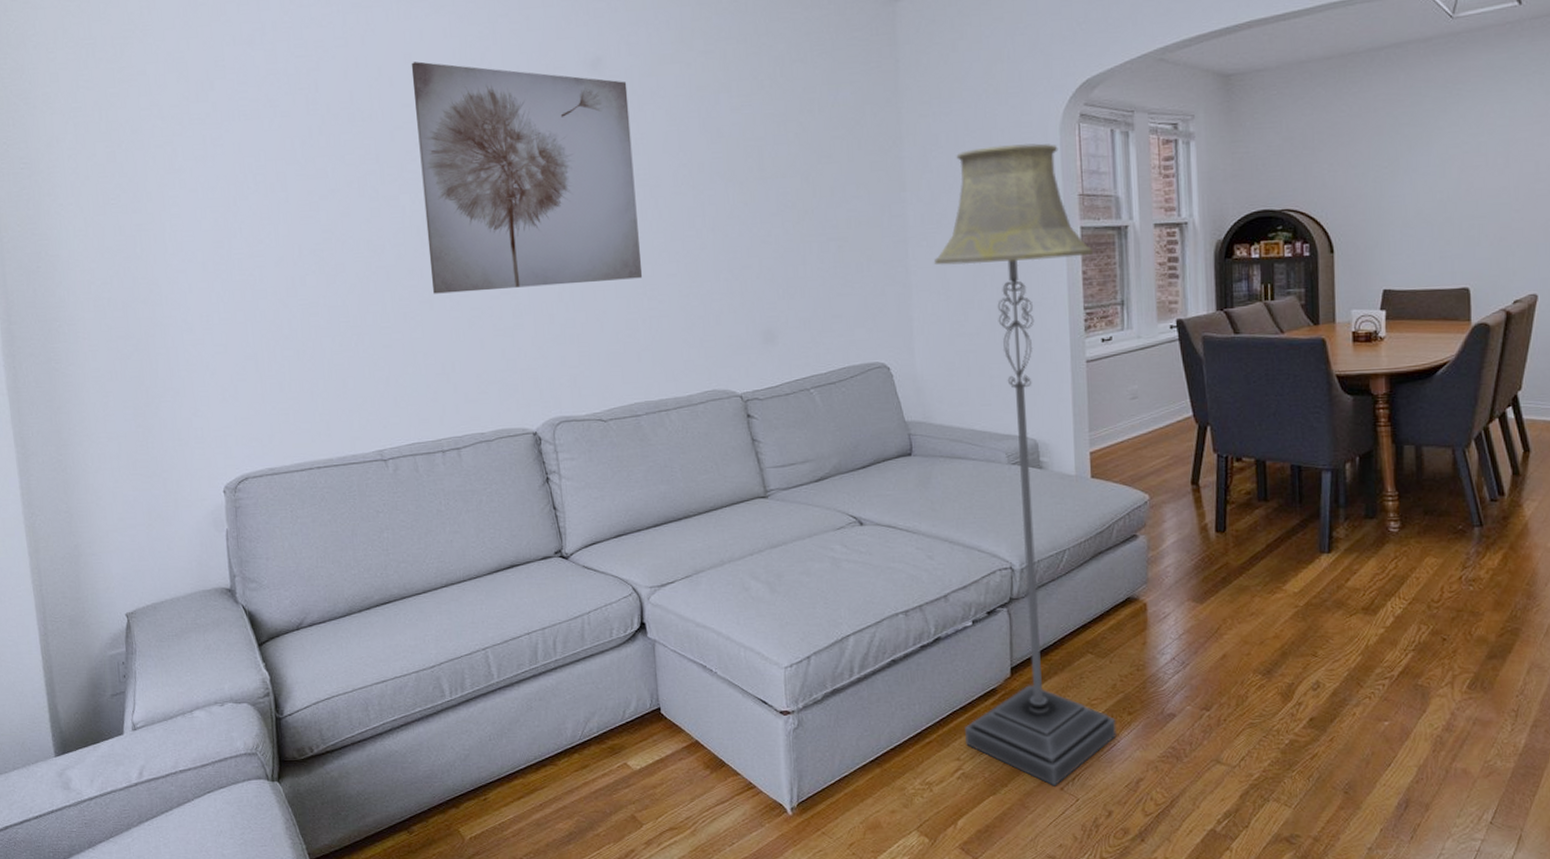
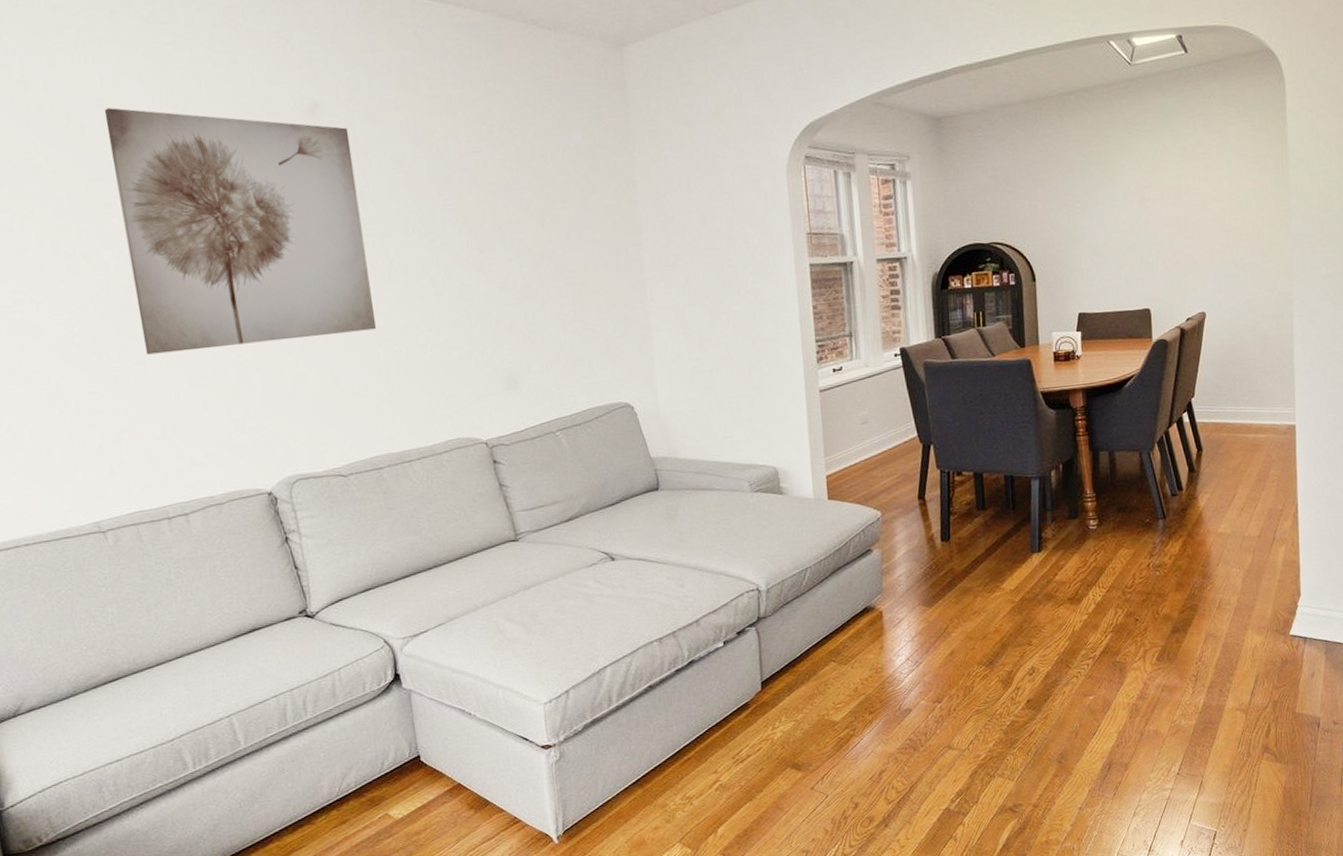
floor lamp: present [934,143,1117,786] -> none [672,185,860,787]

